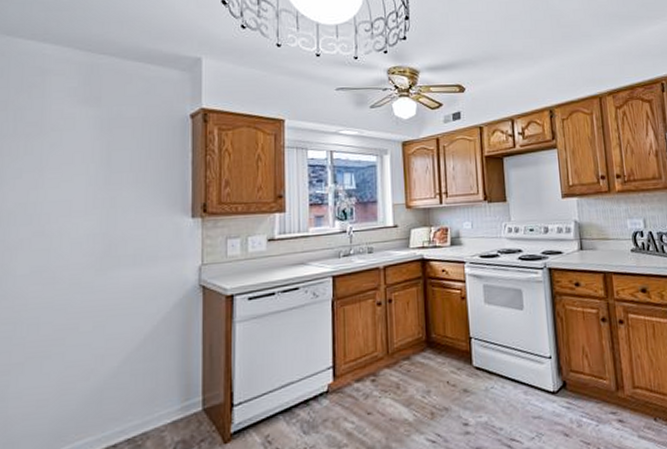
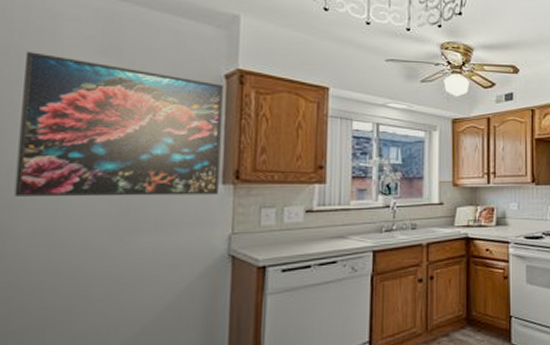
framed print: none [14,106,189,239] -> present [14,52,224,197]

